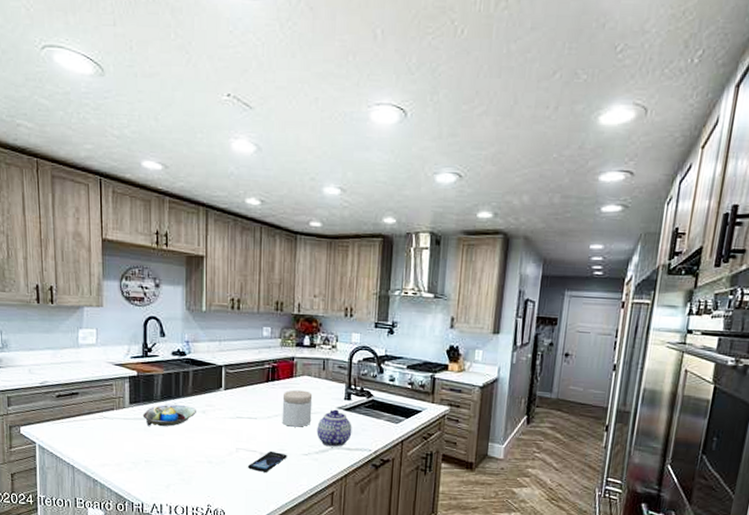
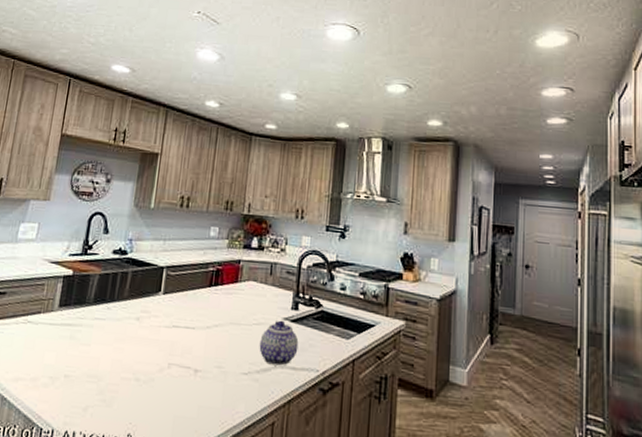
decorative bowl: present [142,402,196,426] -> none [70,306,130,335]
smartphone: present [247,450,287,472] -> none [178,367,225,395]
jar: present [282,390,313,427] -> none [221,296,258,341]

